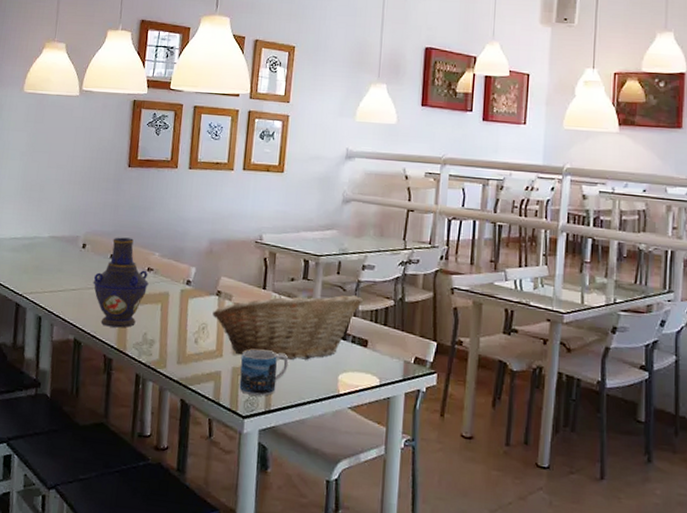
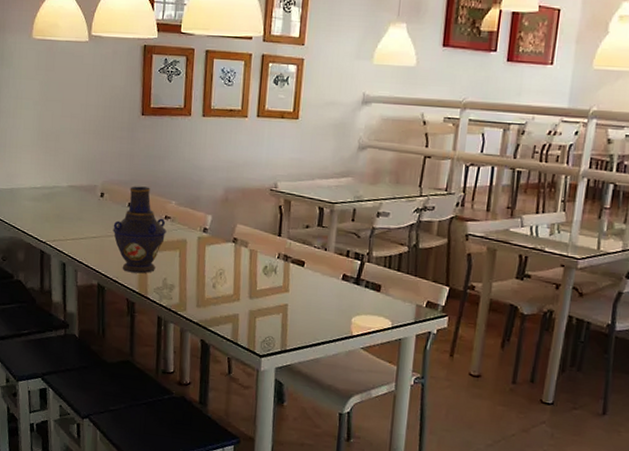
fruit basket: present [212,292,363,360] -> none [229,239,377,304]
mug: present [239,349,289,396] -> none [256,293,304,337]

